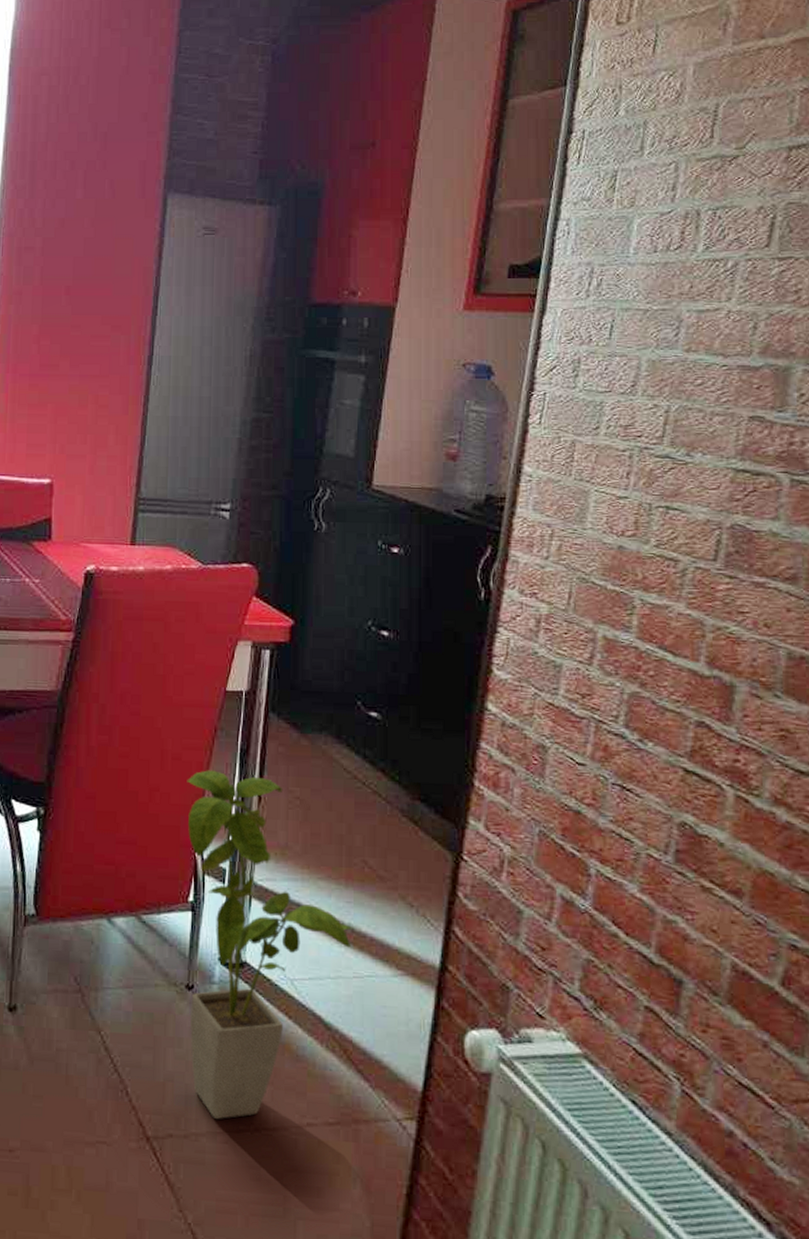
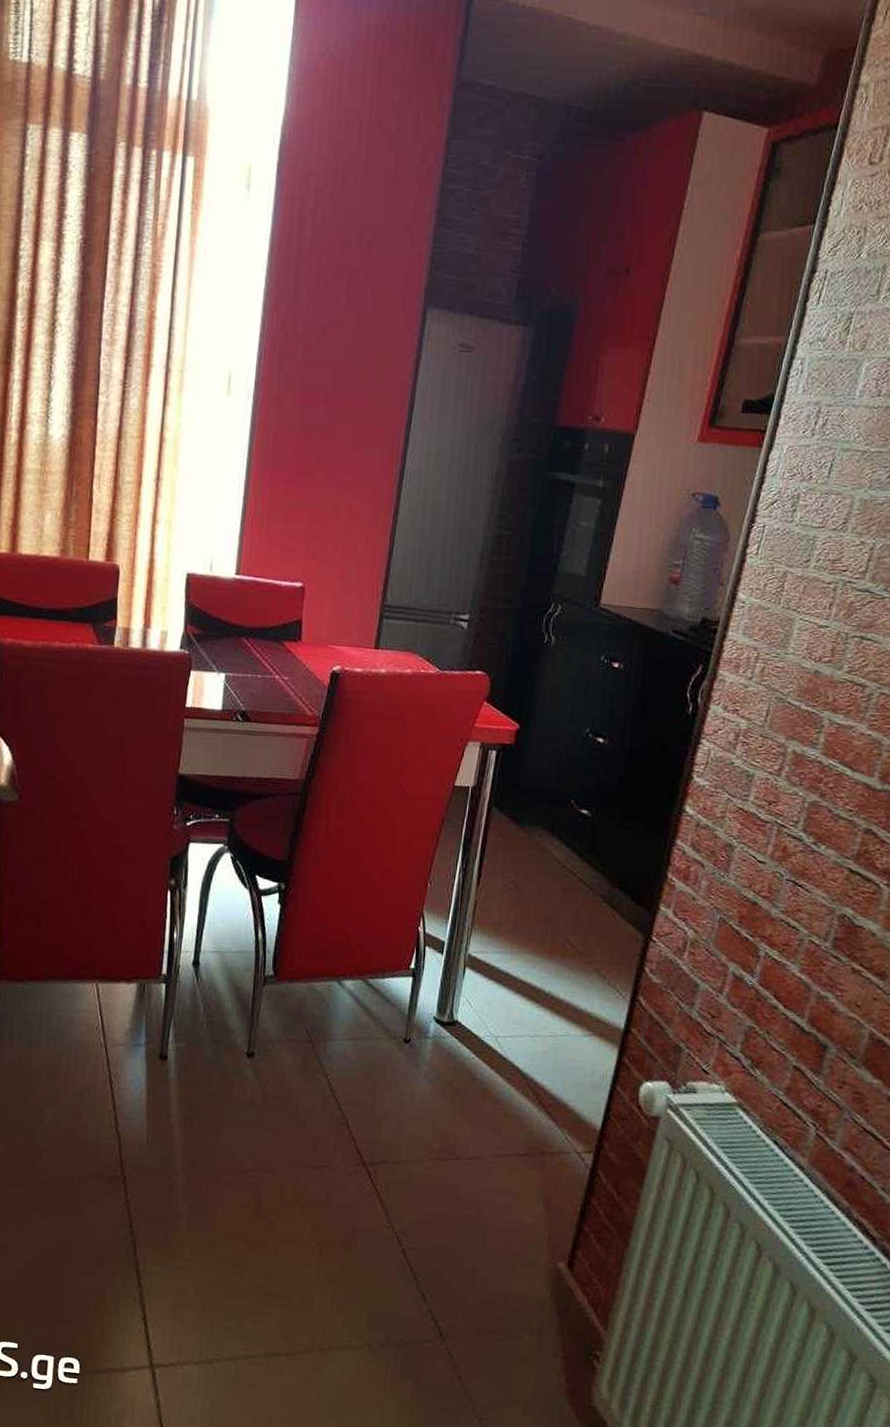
house plant: present [187,770,355,1119] -> none [405,855,554,1150]

